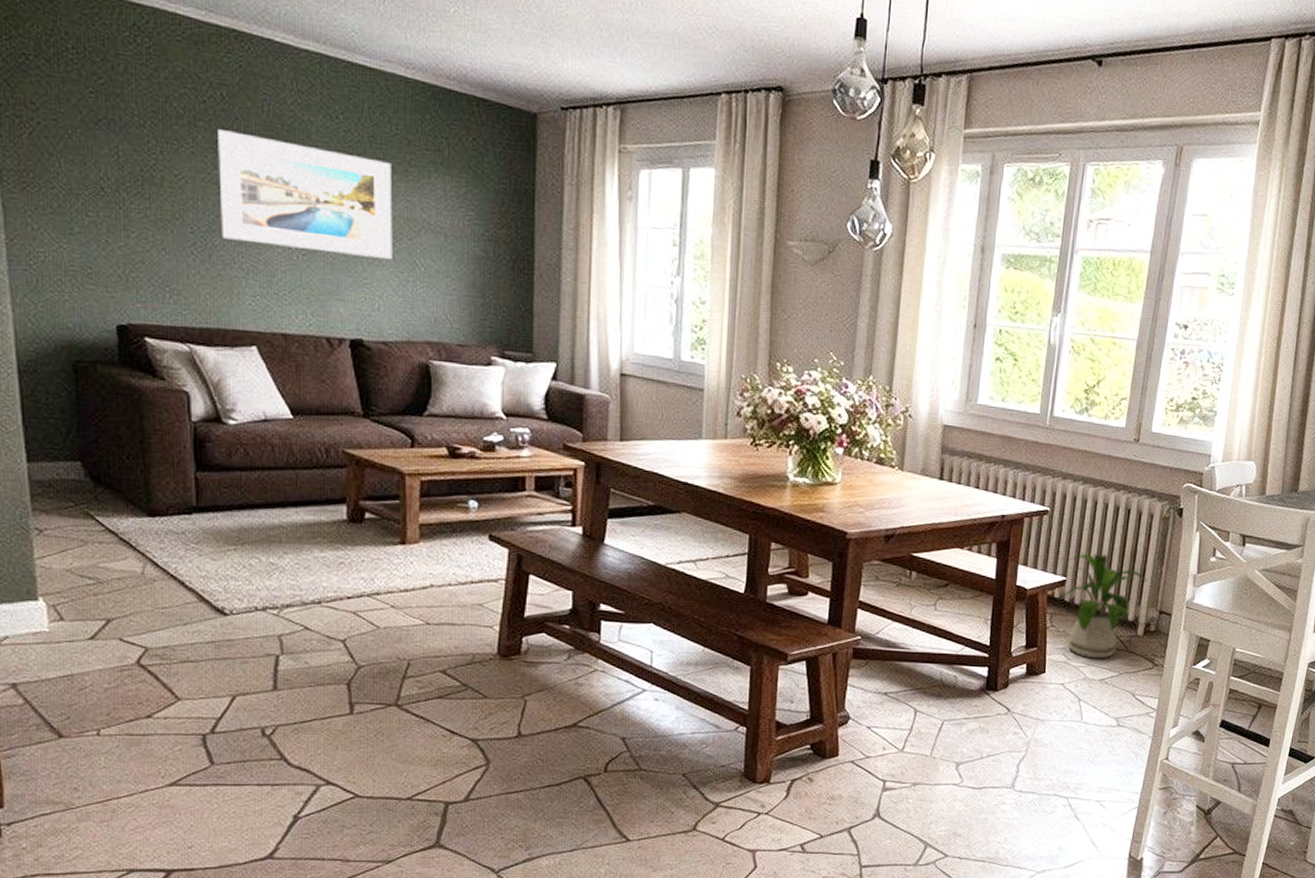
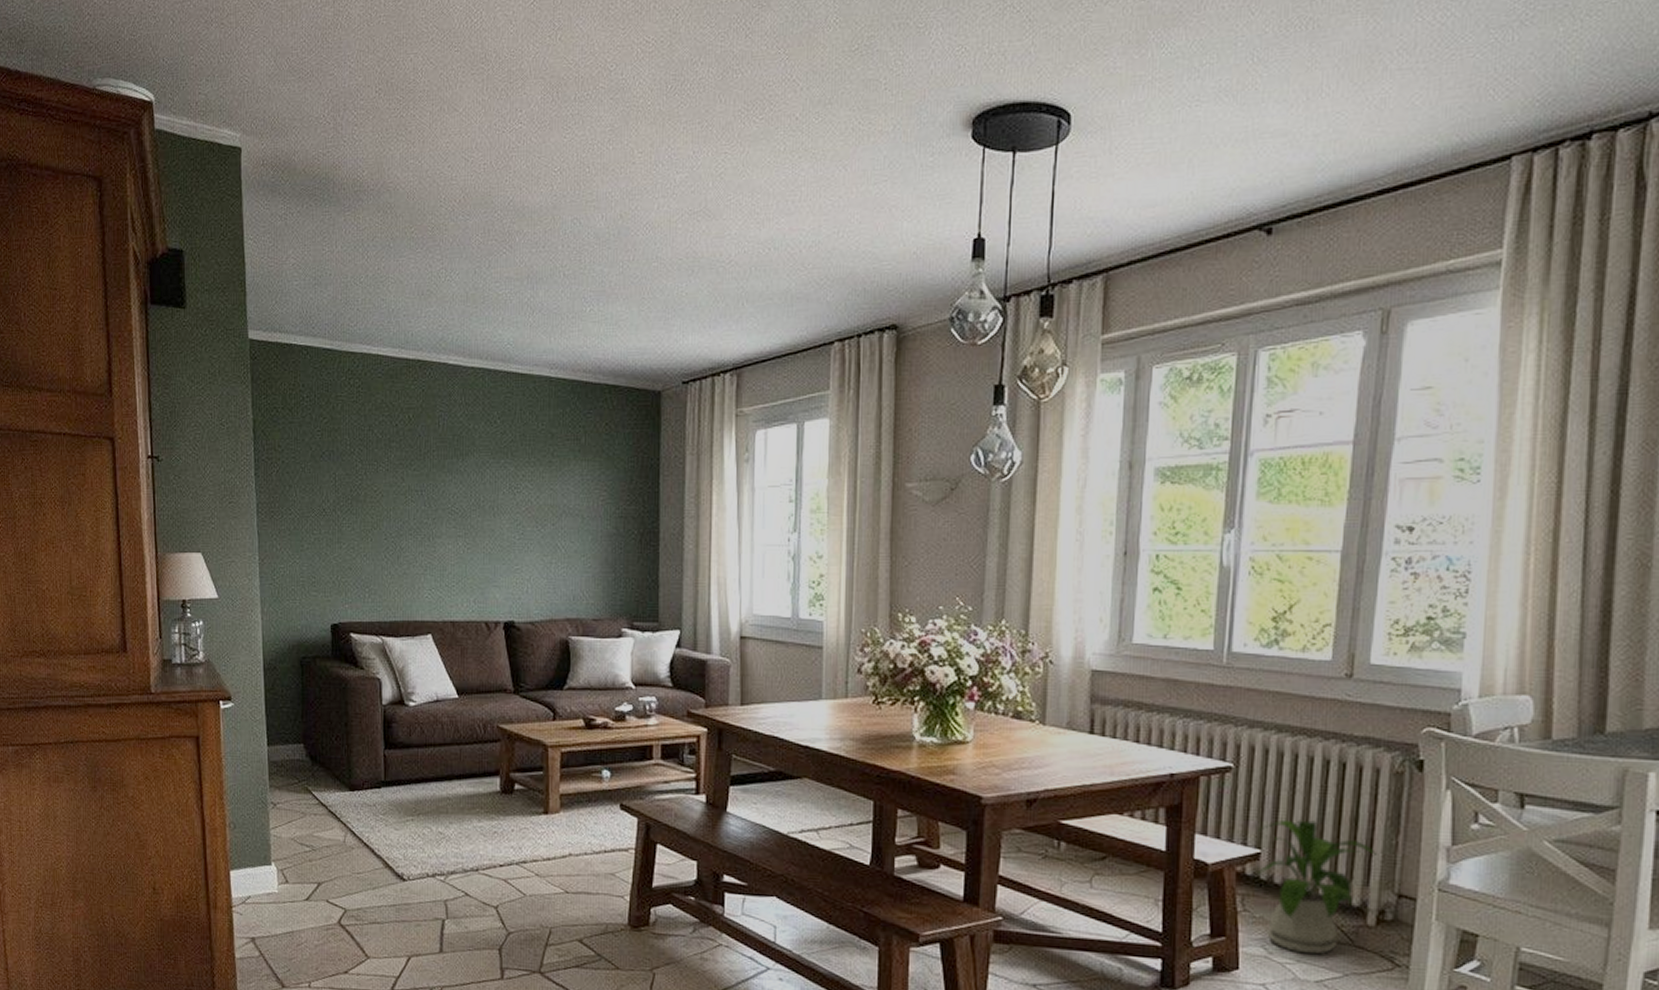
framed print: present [218,129,393,259] -> none [406,447,539,544]

